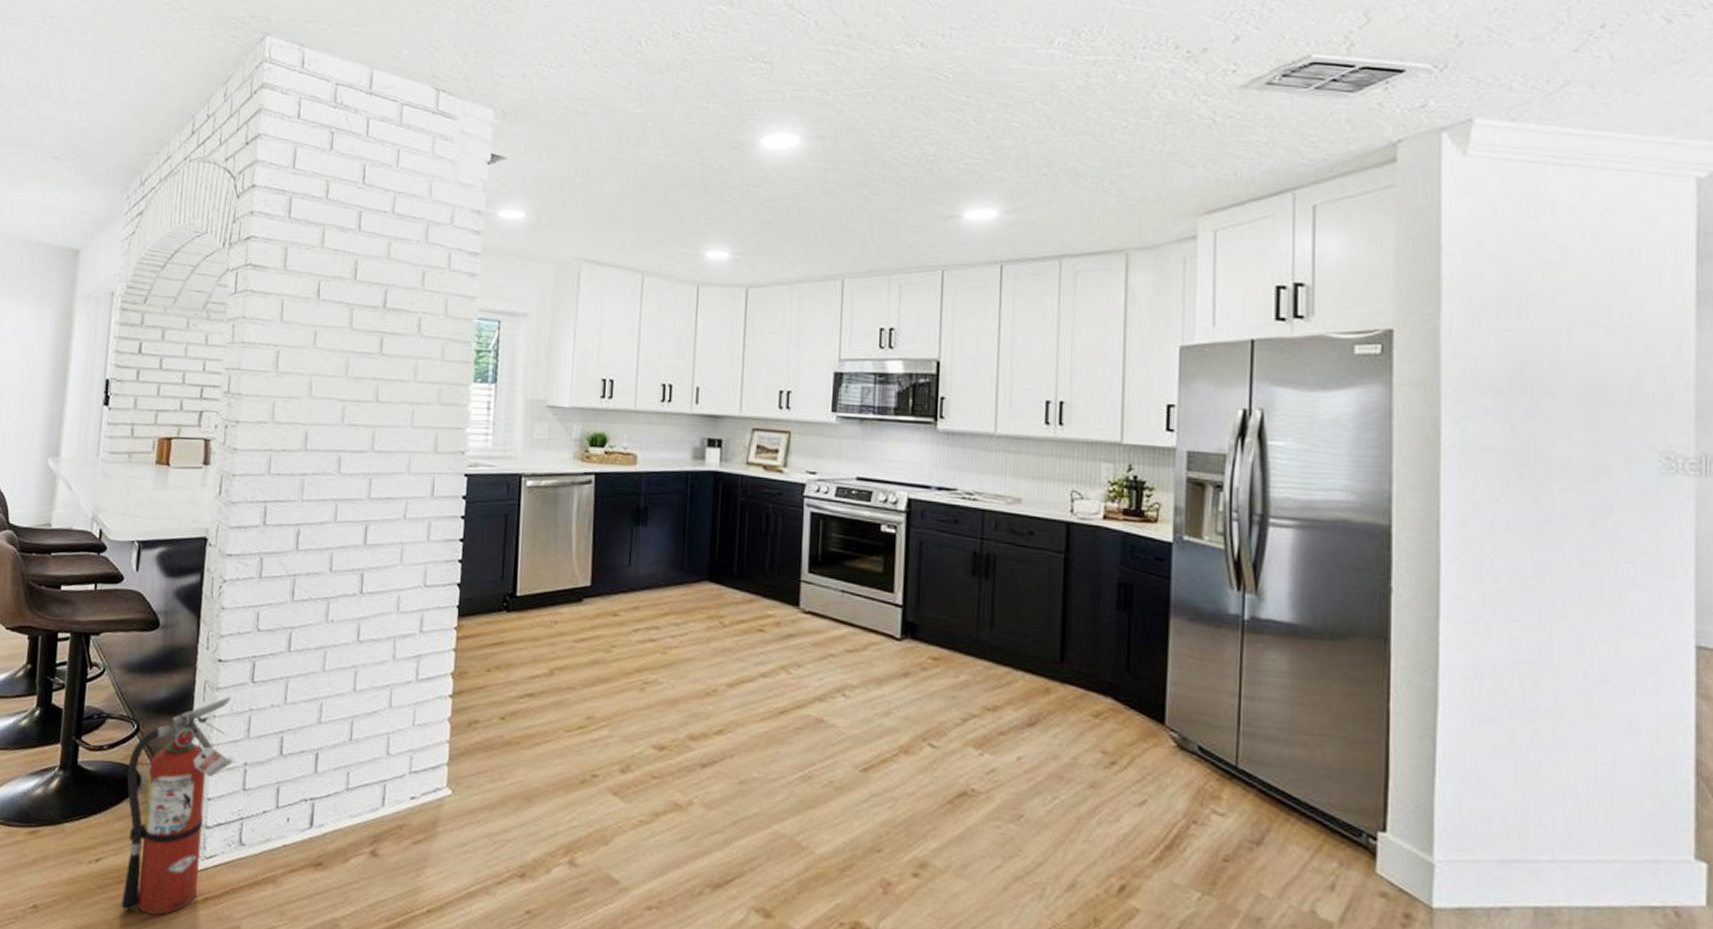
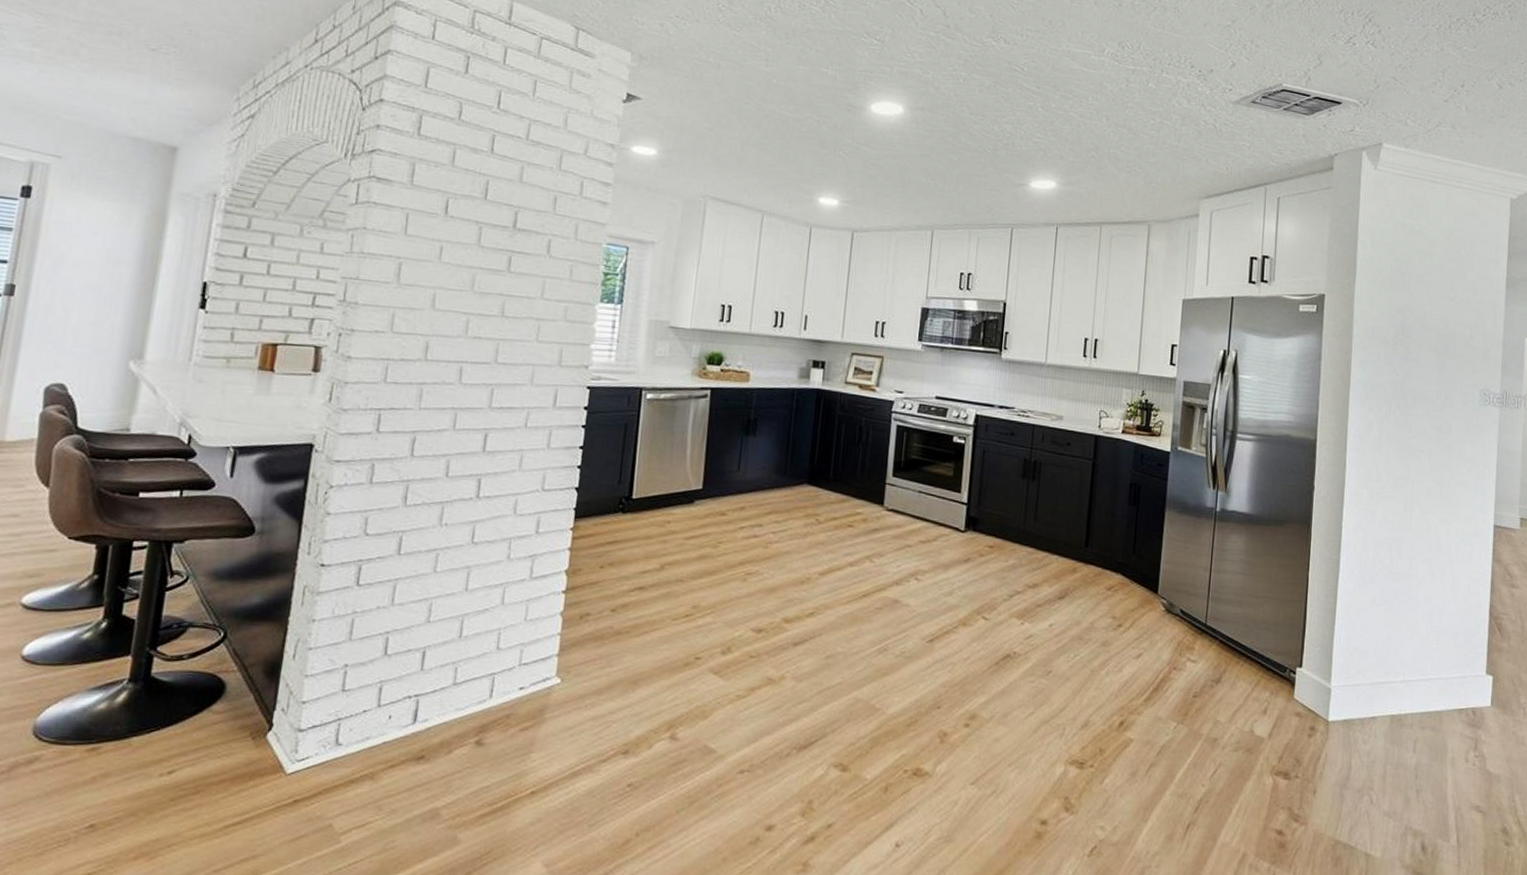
fire extinguisher: present [121,696,234,915] -> none [196,600,333,822]

